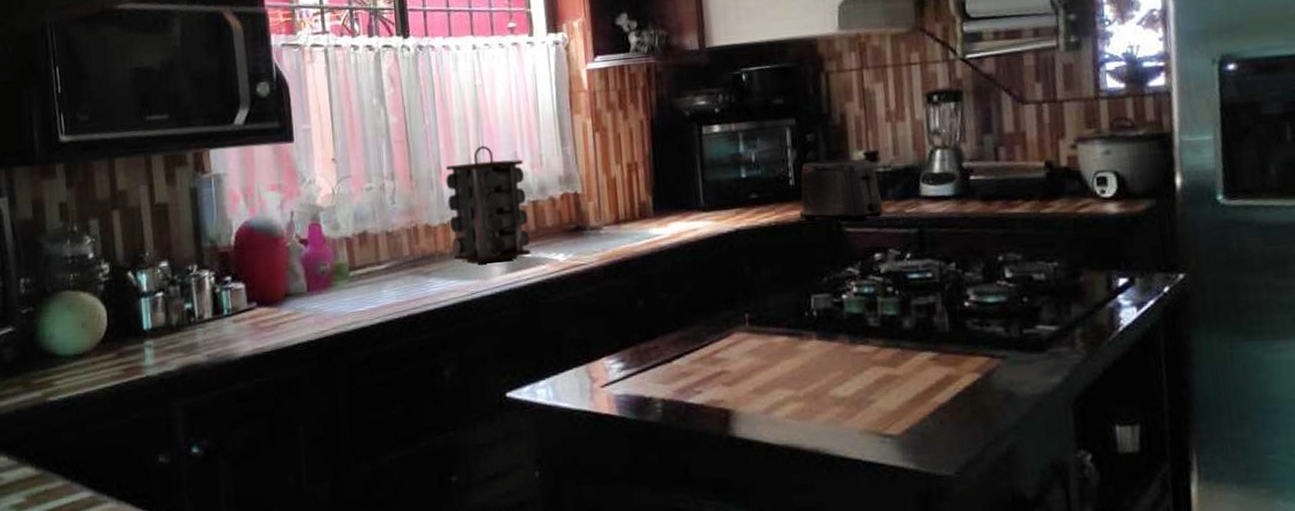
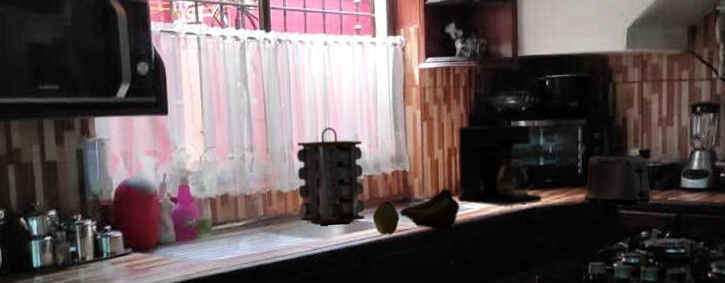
fruit: none [540,230,573,273] -> present [373,200,400,235]
fruit: none [572,211,646,263] -> present [399,188,460,230]
coffee maker: none [637,129,748,232] -> present [457,123,543,207]

